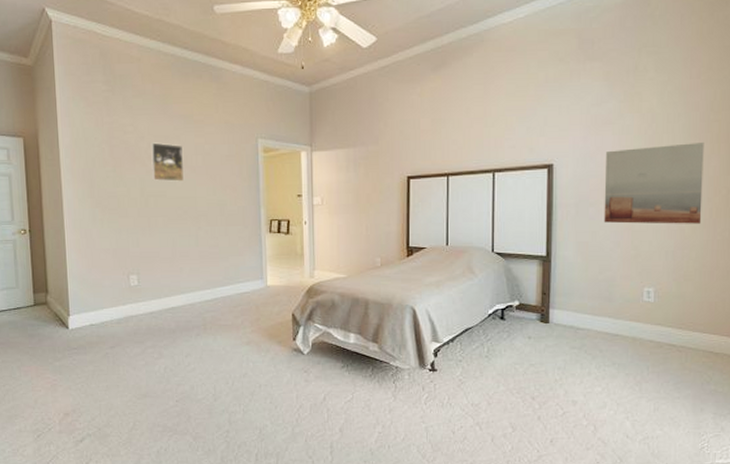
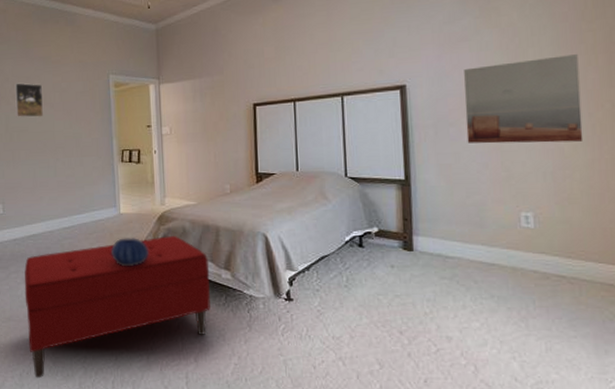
bench: none [162,308,358,455] -> present [24,235,210,379]
decorative bowl: none [257,311,296,339] -> present [111,238,149,266]

